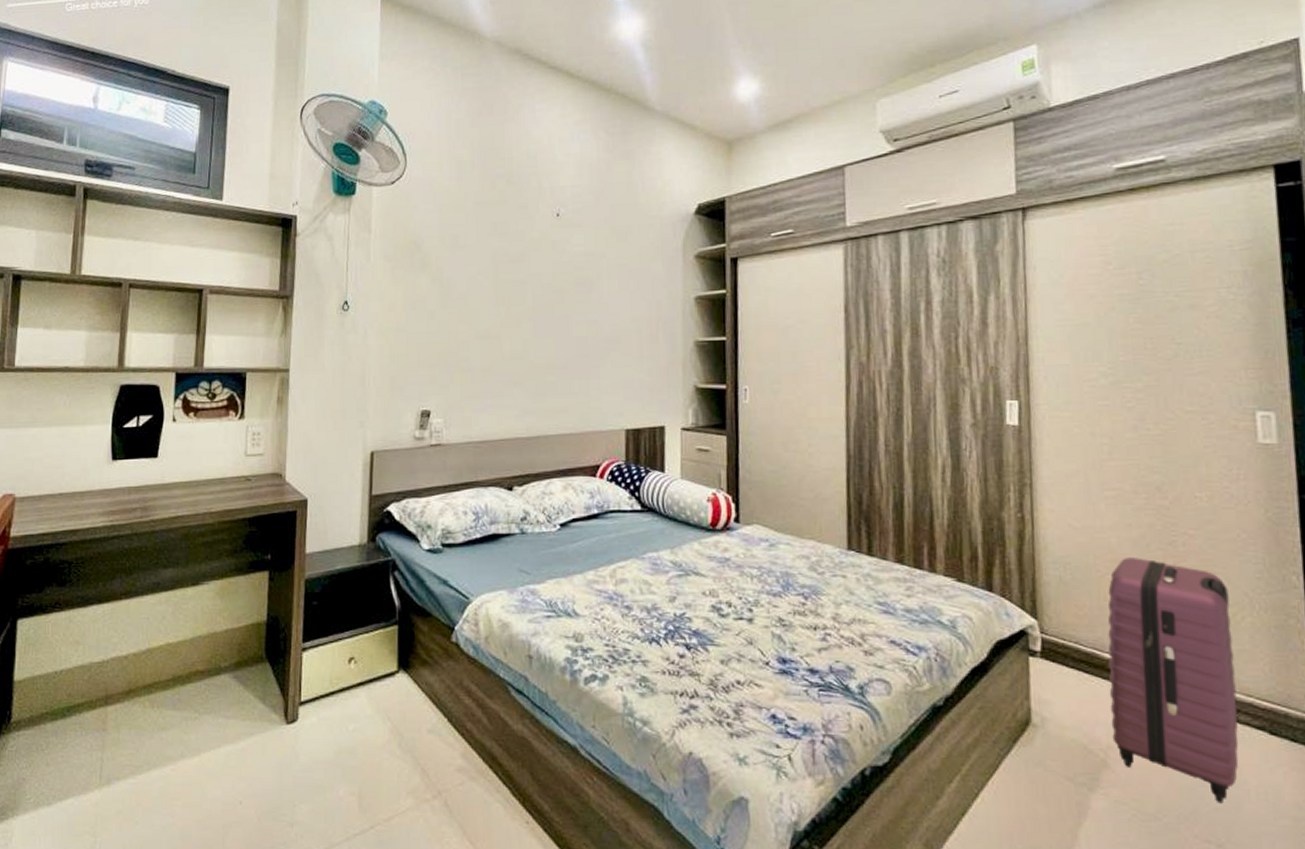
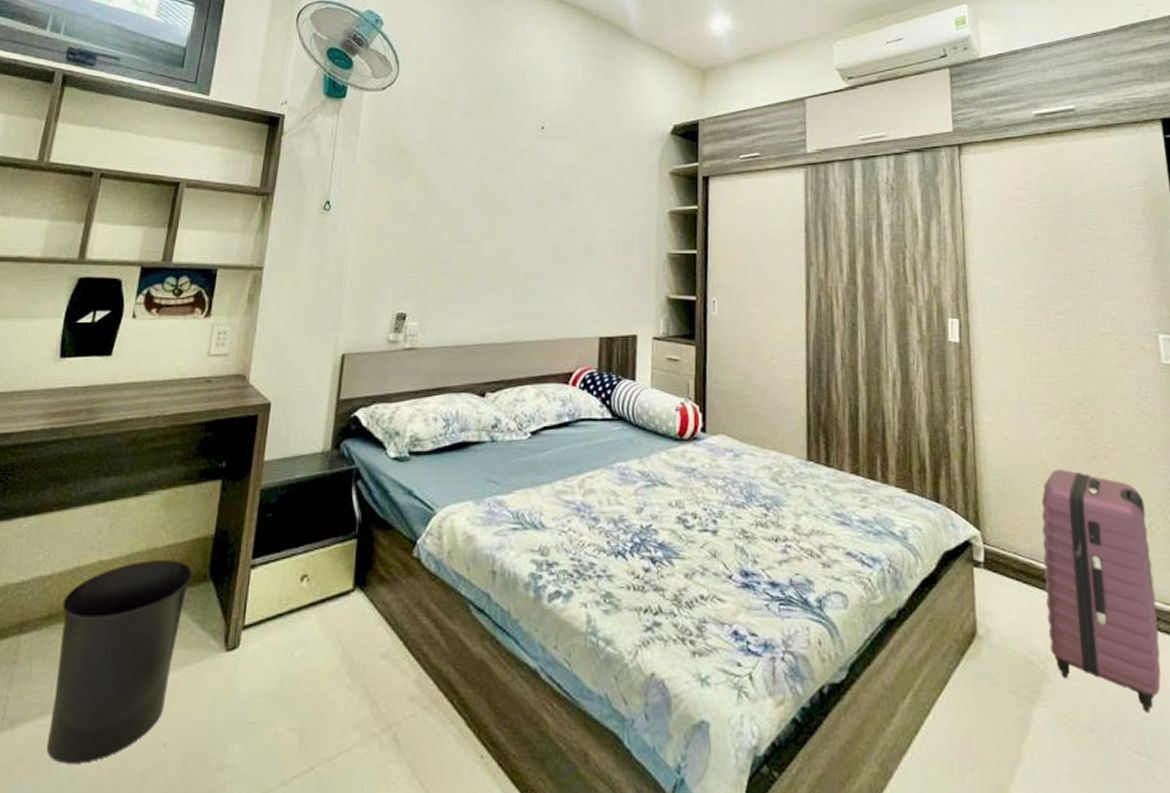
waste bin: none [139,642,250,816] -> present [47,559,192,763]

